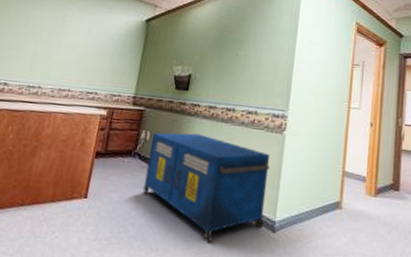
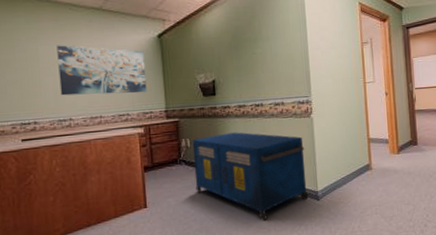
wall art: none [38,12,129,75] -> present [57,45,147,96]

